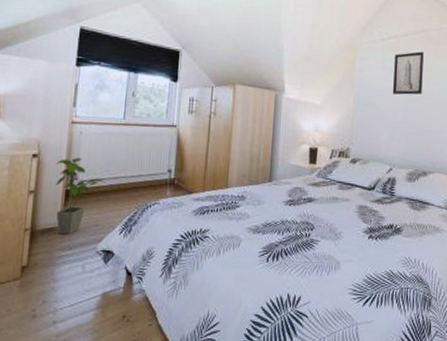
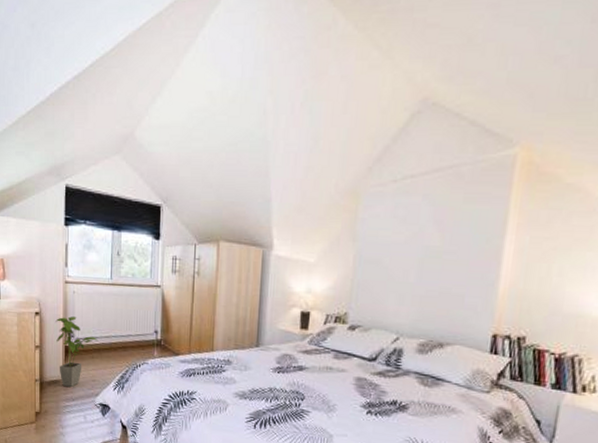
wall art: present [392,51,425,95] -> none [404,194,451,250]

